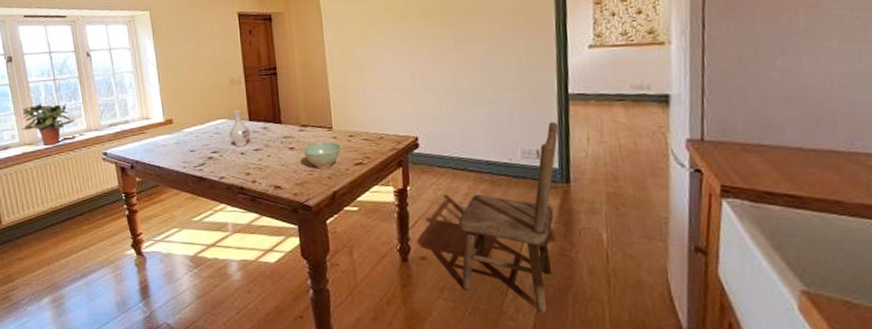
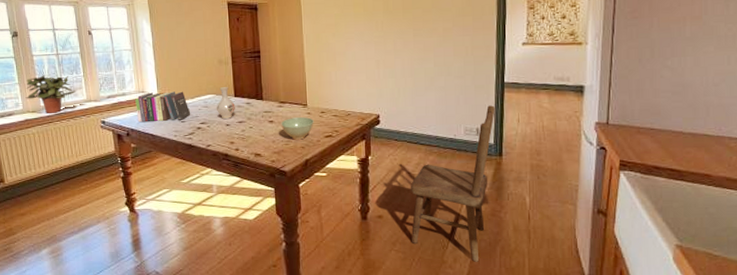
books: none [139,116,200,153] -> present [135,91,190,123]

